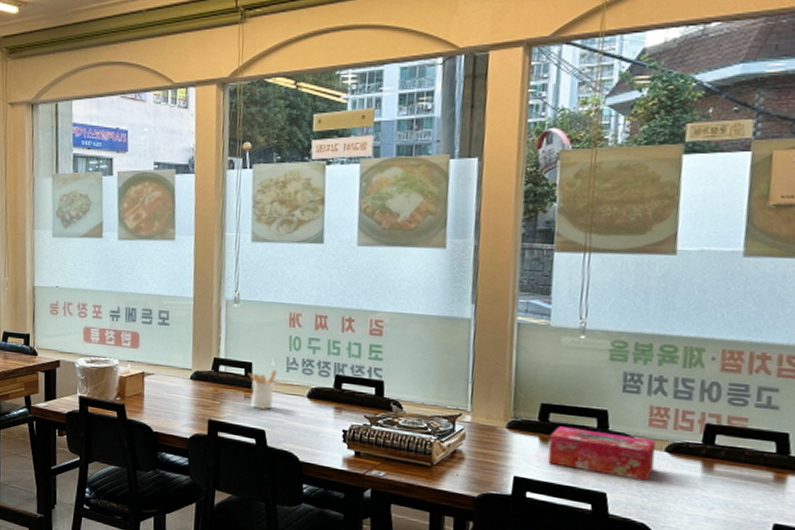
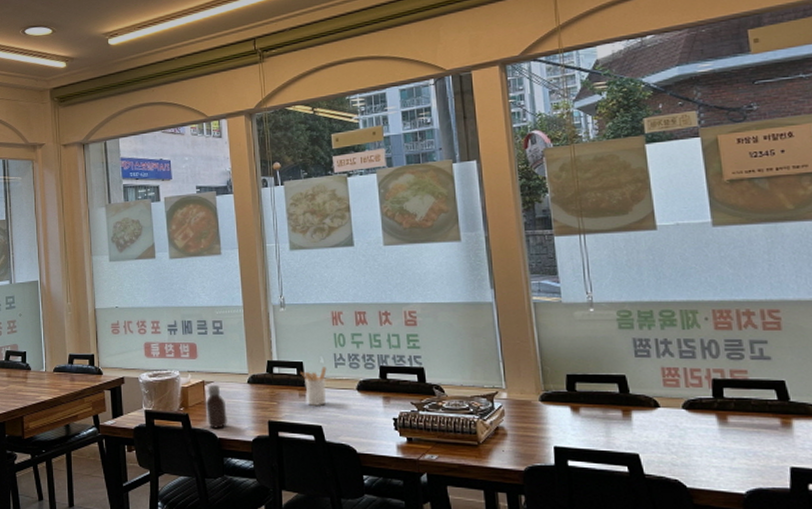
bottle: none [144,377,166,422] -> present [206,385,227,429]
tissue box: present [548,426,656,481] -> none [579,394,676,438]

